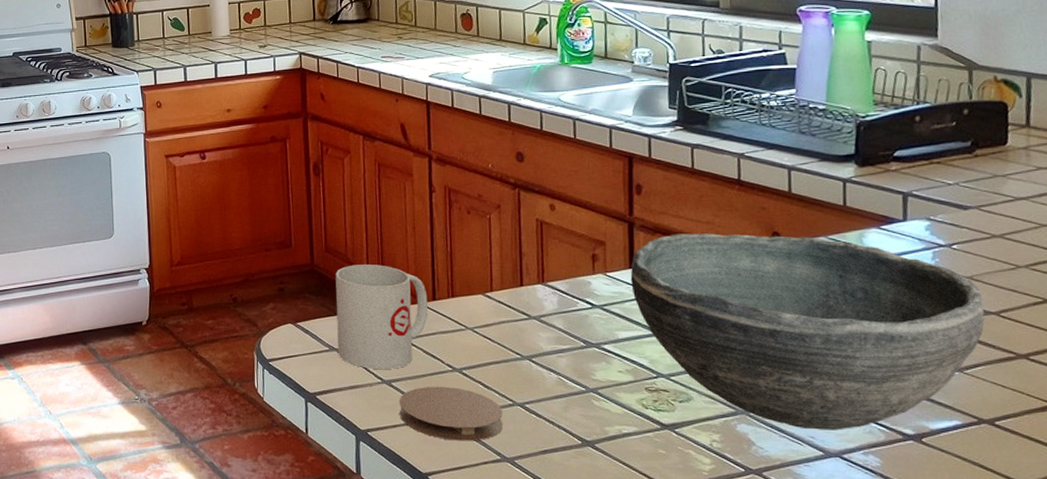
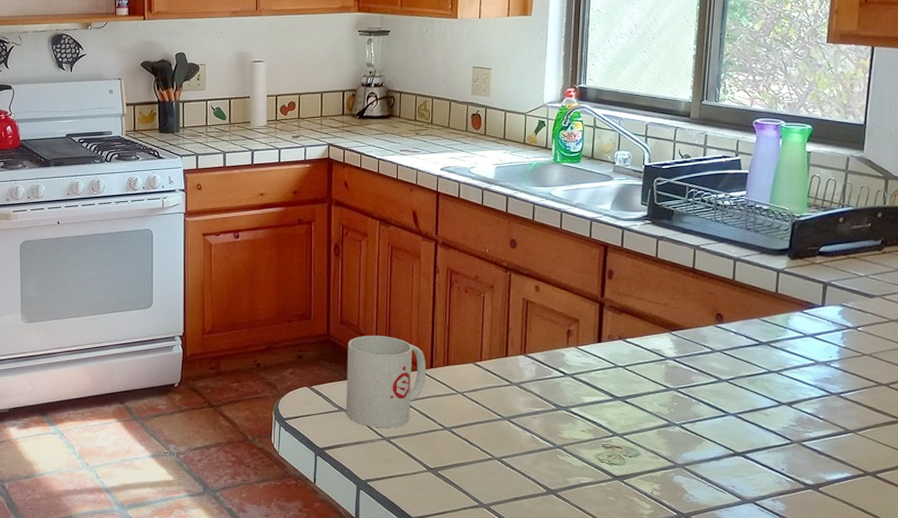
coaster: present [399,386,504,441] -> none [395,442,483,490]
bowl: present [630,233,985,430] -> none [598,313,878,481]

